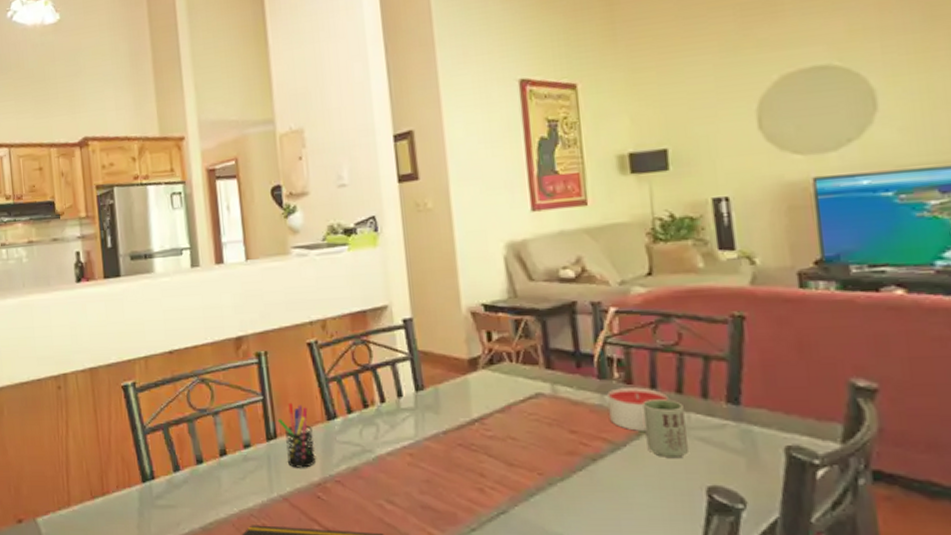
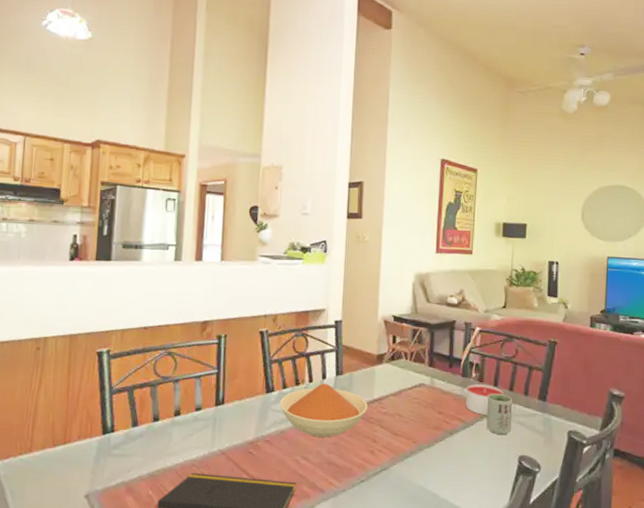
pen holder: present [278,402,315,468] -> none [227,376,253,429]
bowl: none [347,402,466,474] -> present [280,383,368,438]

